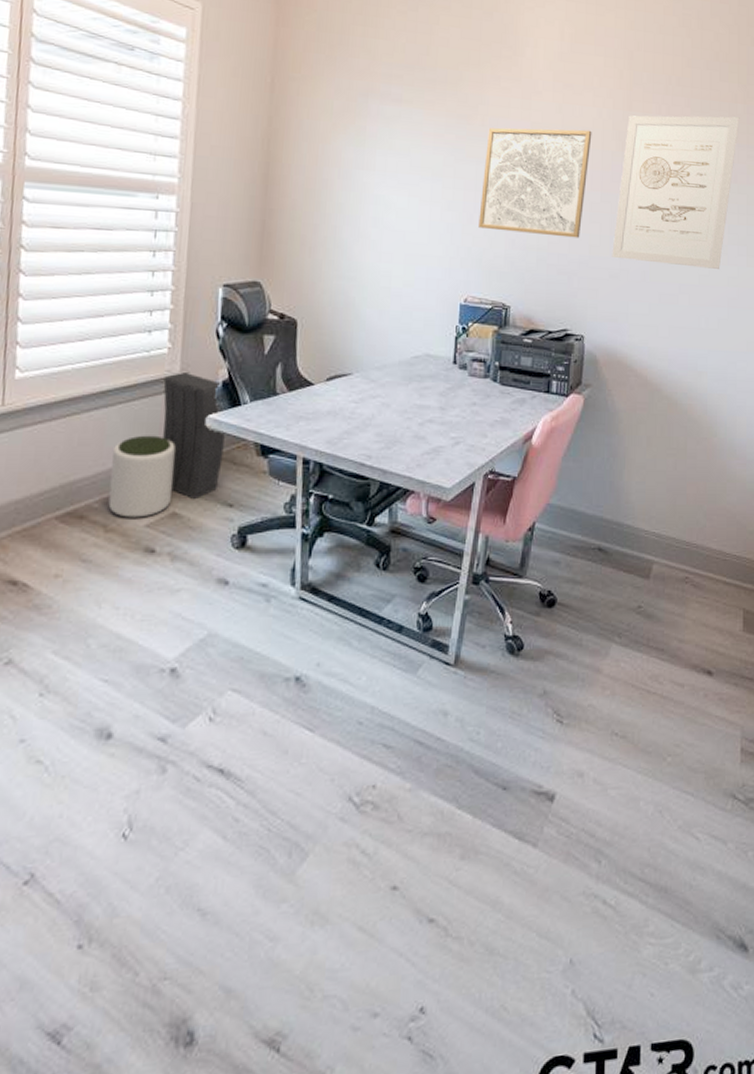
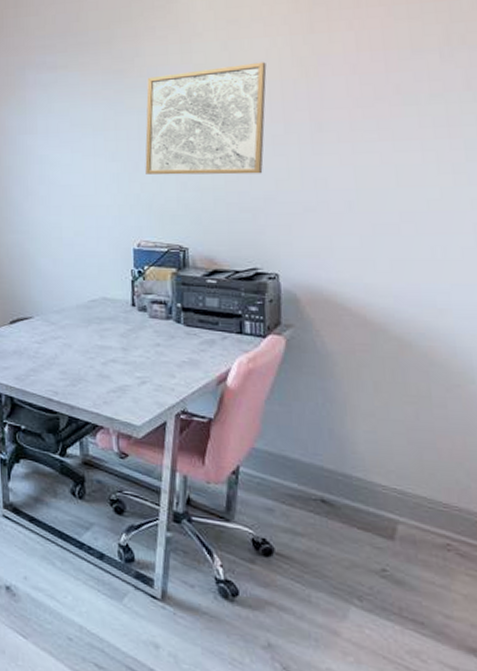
wall art: present [612,115,740,270] -> none [304,15,467,192]

